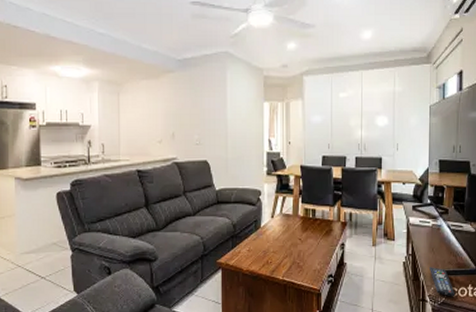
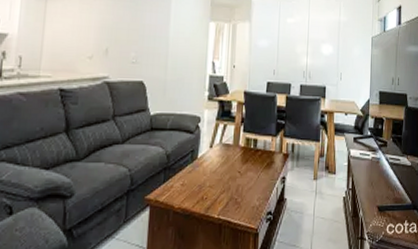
remote control: present [430,267,455,297] -> none [368,202,392,234]

